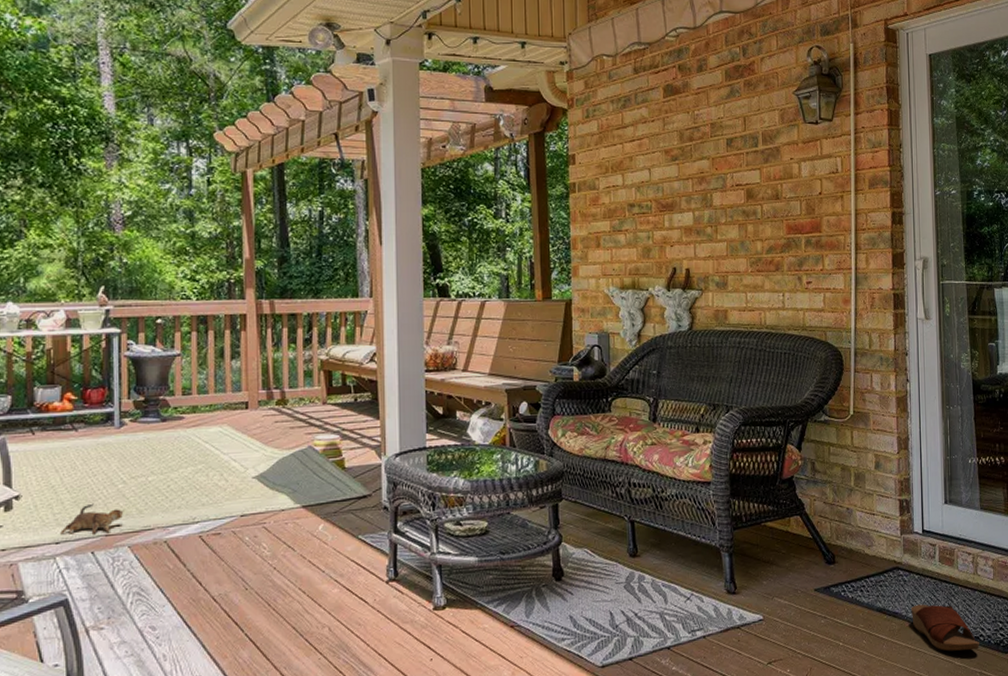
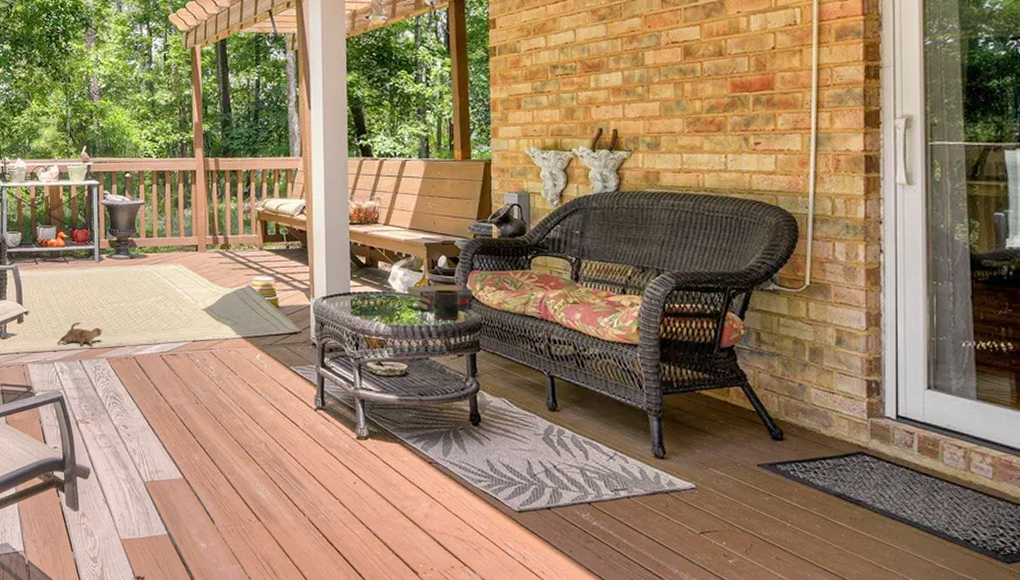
books: none [486,432,555,463] -> present [406,284,473,312]
mug: none [513,437,542,471] -> present [432,289,460,320]
sandal: present [910,604,980,652] -> none [878,495,972,554]

